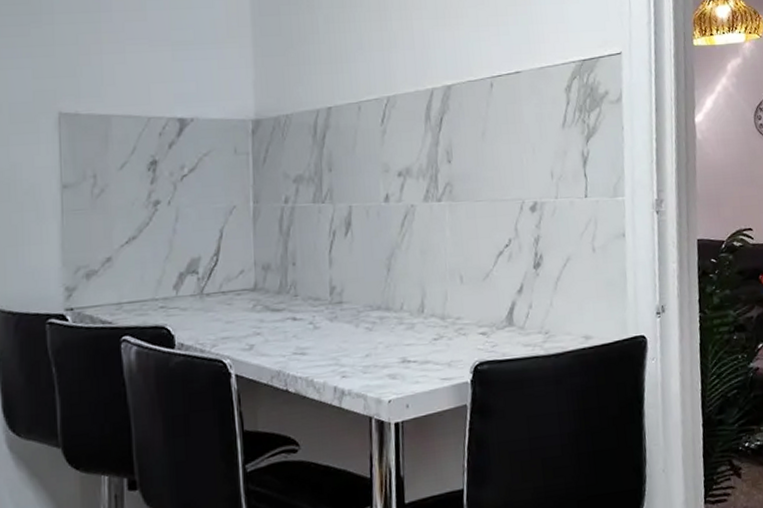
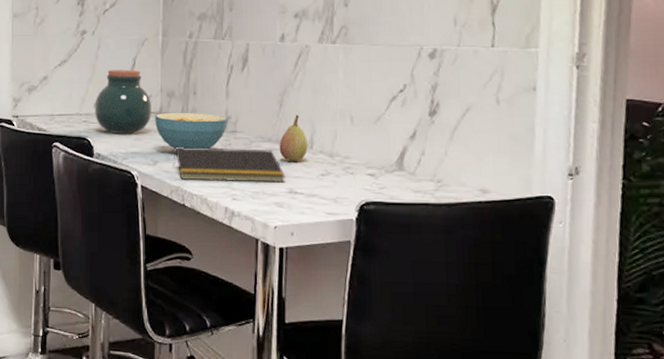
jar: none [174,242,245,318] -> present [95,69,151,133]
cereal bowl: none [249,285,333,328] -> present [155,112,229,149]
notepad: none [272,318,398,363] -> present [173,147,286,183]
fruit: none [389,278,419,329] -> present [279,114,308,161]

